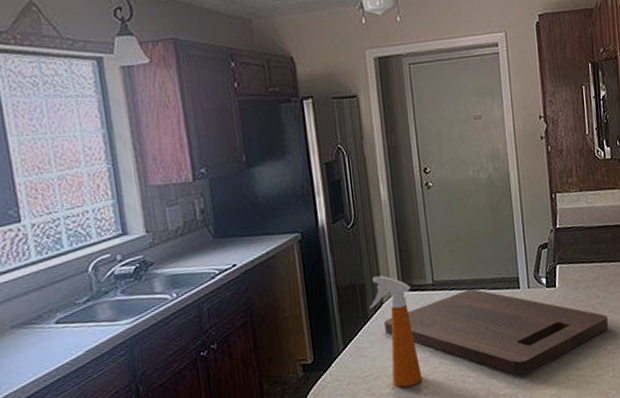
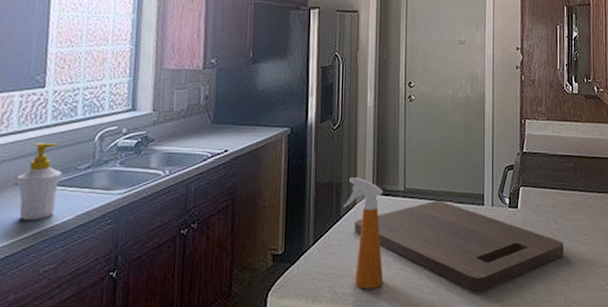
soap bottle: none [11,279,61,363] -> present [16,142,62,220]

